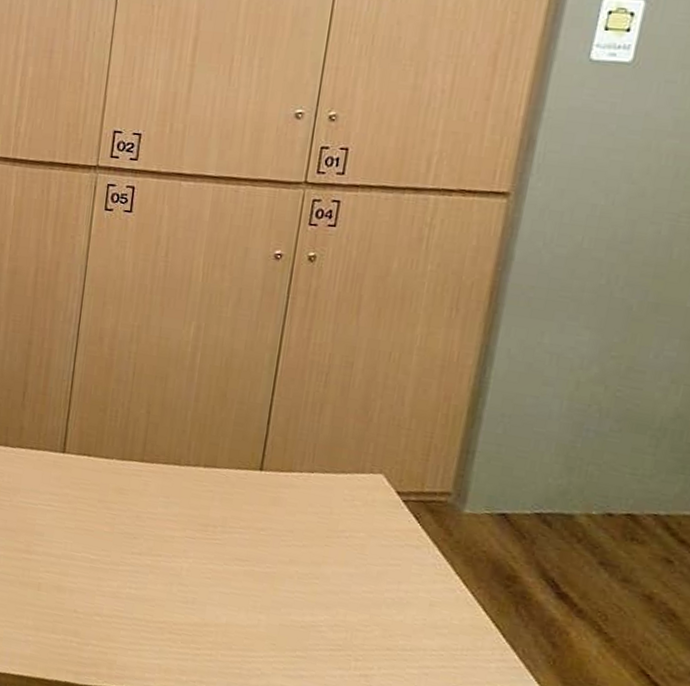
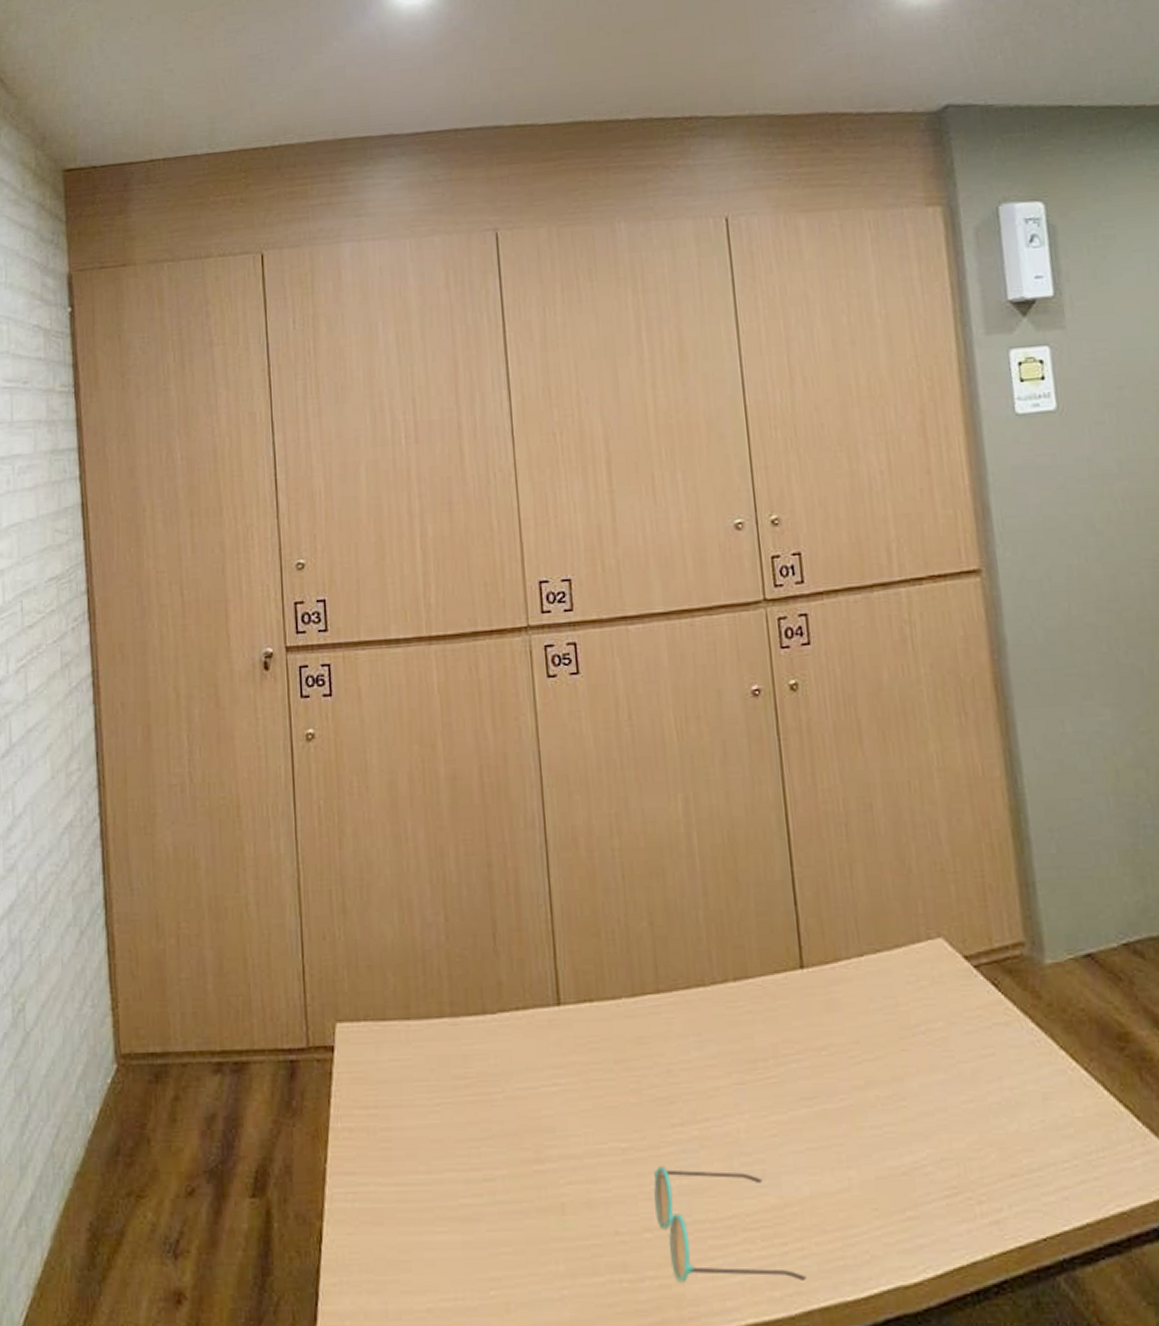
eyeglasses: none [106,577,209,675] -> present [653,1166,807,1283]

